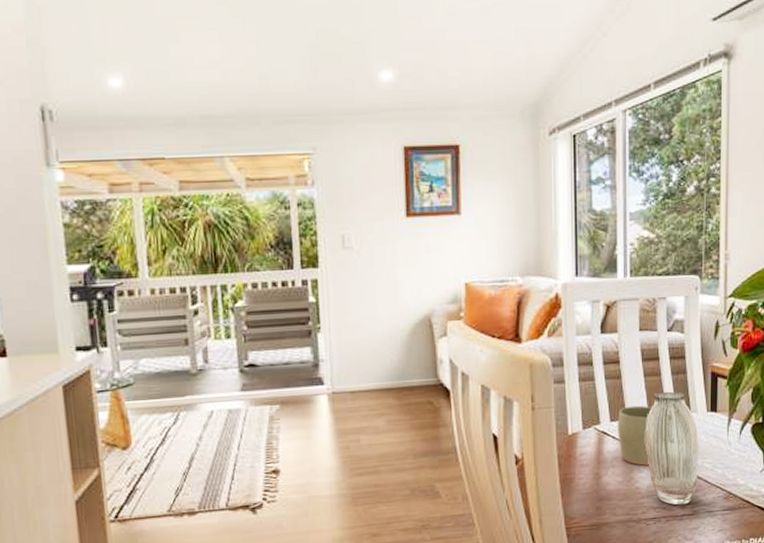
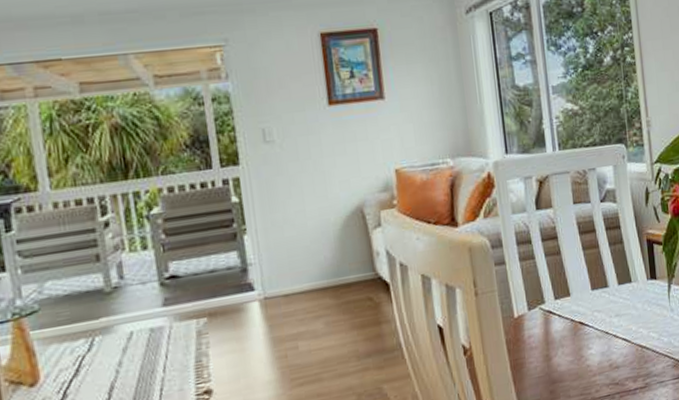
mug: present [617,405,652,466] -> none [561,279,597,342]
vase: present [645,391,699,505] -> none [589,262,646,379]

